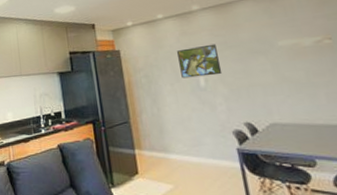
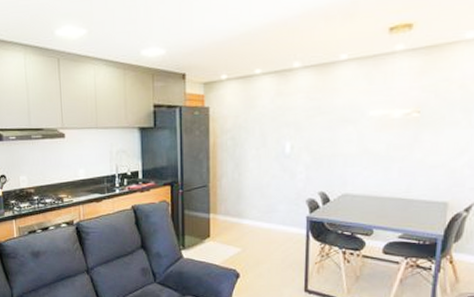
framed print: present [176,43,223,79] -> none [268,108,310,144]

